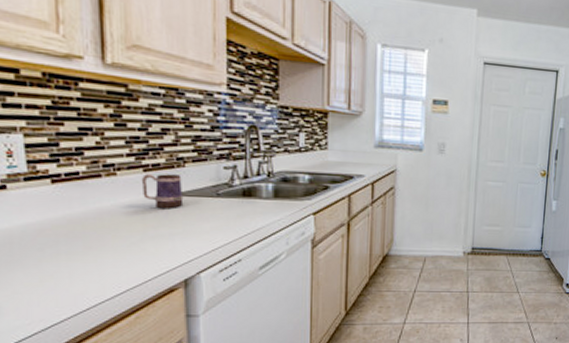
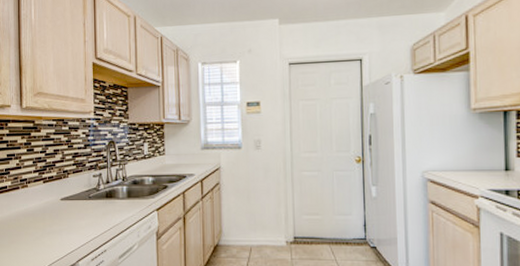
mug: present [141,174,184,209] -> none [42,184,68,211]

